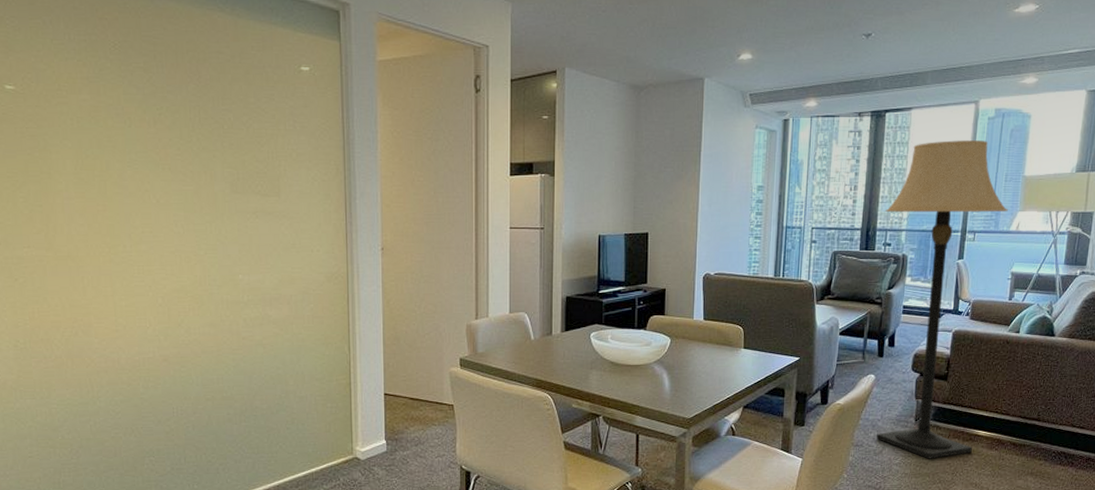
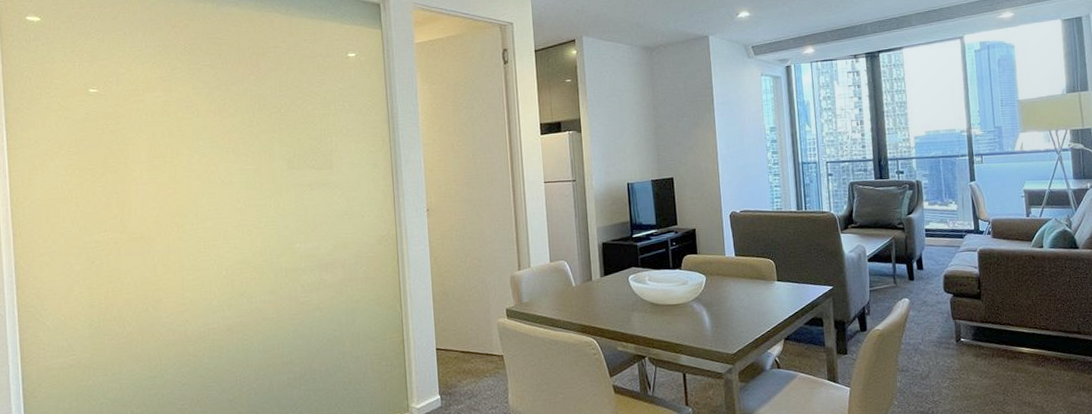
lamp: present [875,140,1008,459] -> none [893,71,1019,380]

